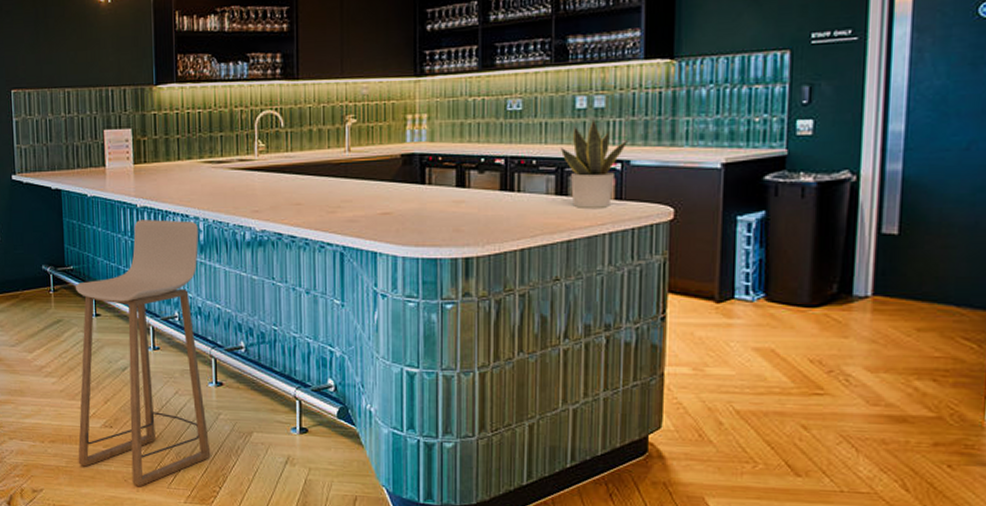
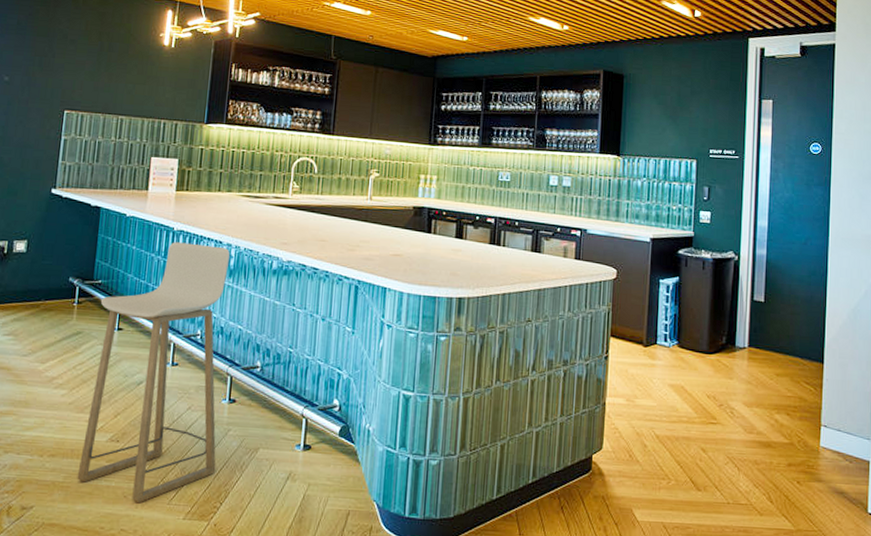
potted plant: present [561,118,631,210] -> none [537,193,588,266]

